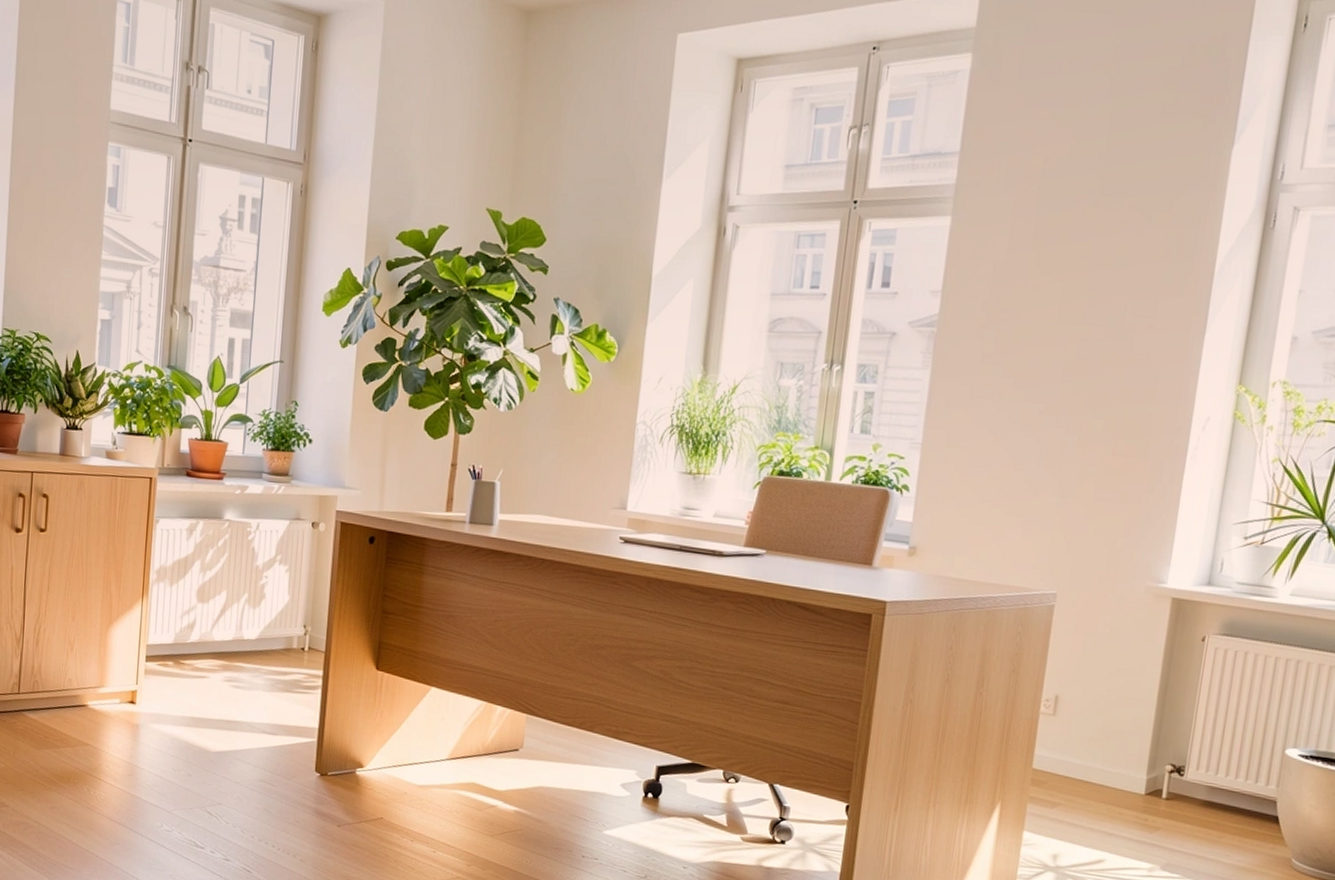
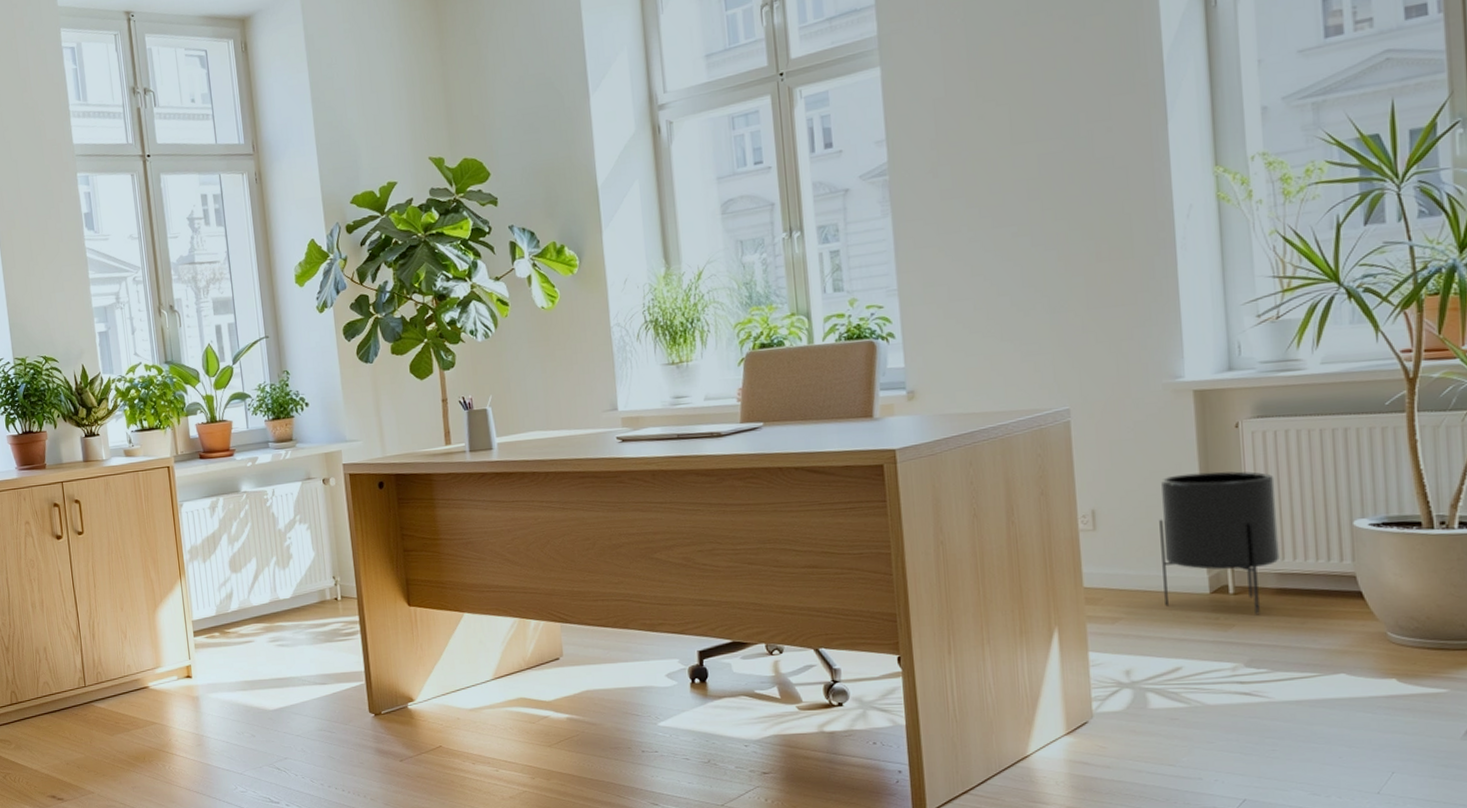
planter: none [1102,676,1226,823] -> present [1159,471,1280,615]

